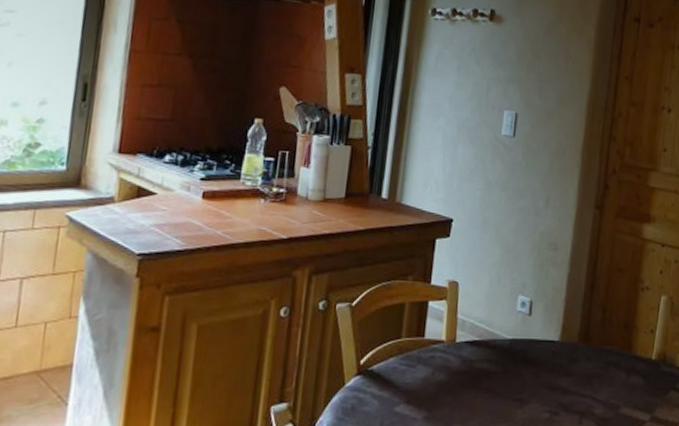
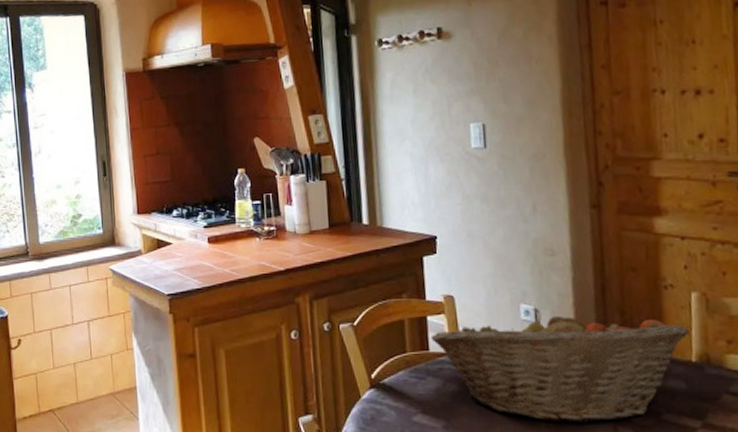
fruit basket: none [428,301,654,415] -> present [431,309,689,423]

